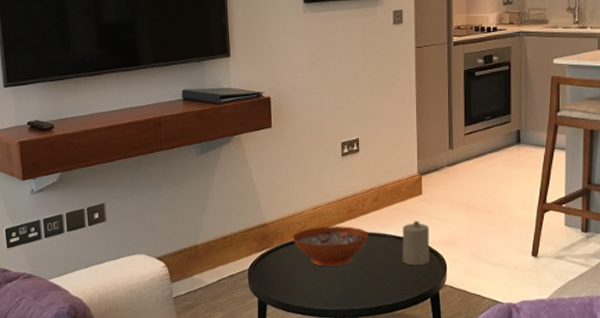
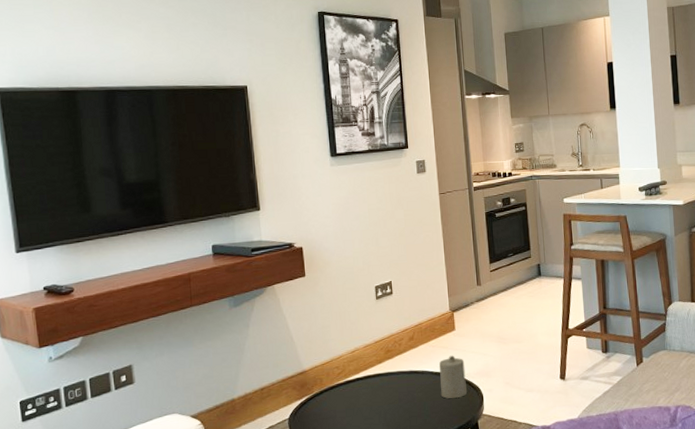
decorative bowl: present [293,226,368,266] -> none [332,366,407,408]

